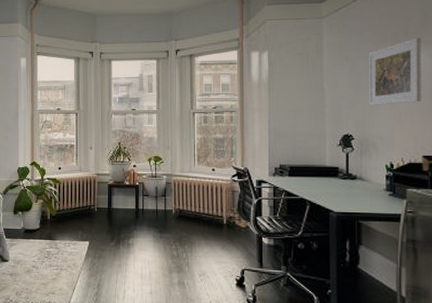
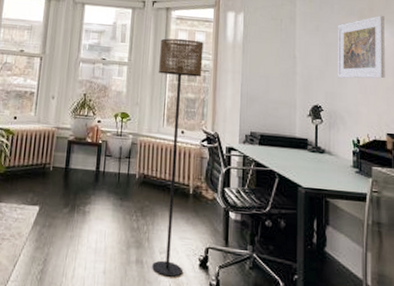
floor lamp: none [187,83,229,295] -> present [152,38,204,277]

